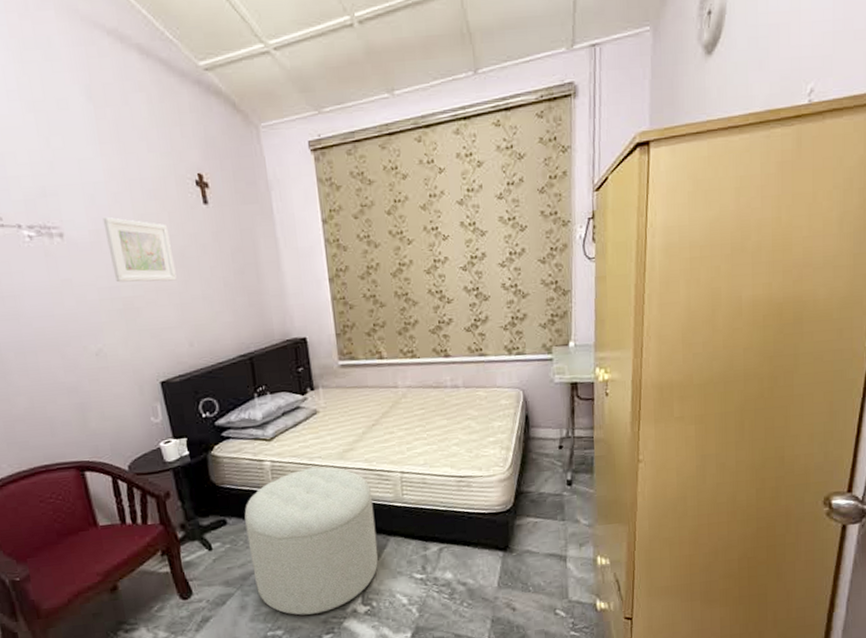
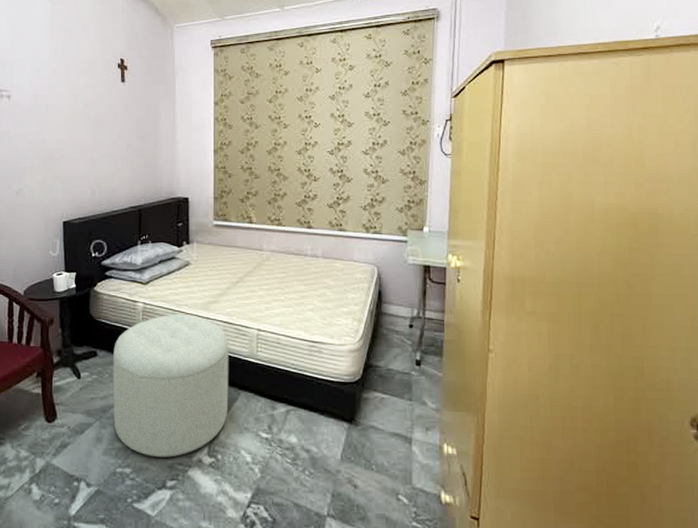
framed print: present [102,216,177,283] -> none [42,85,91,140]

